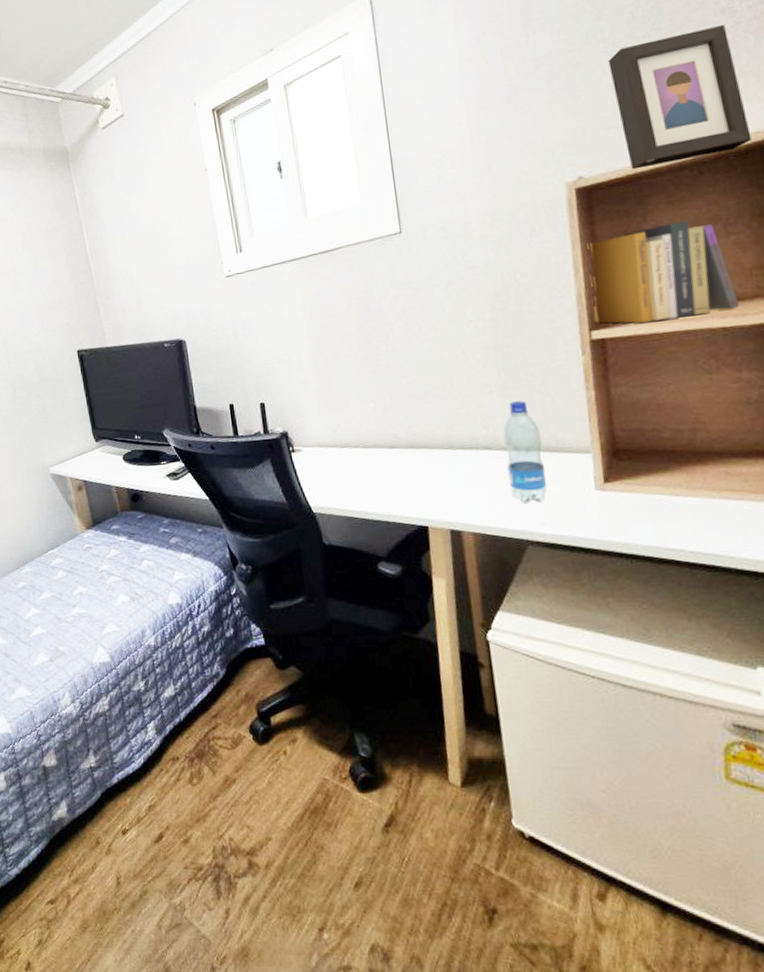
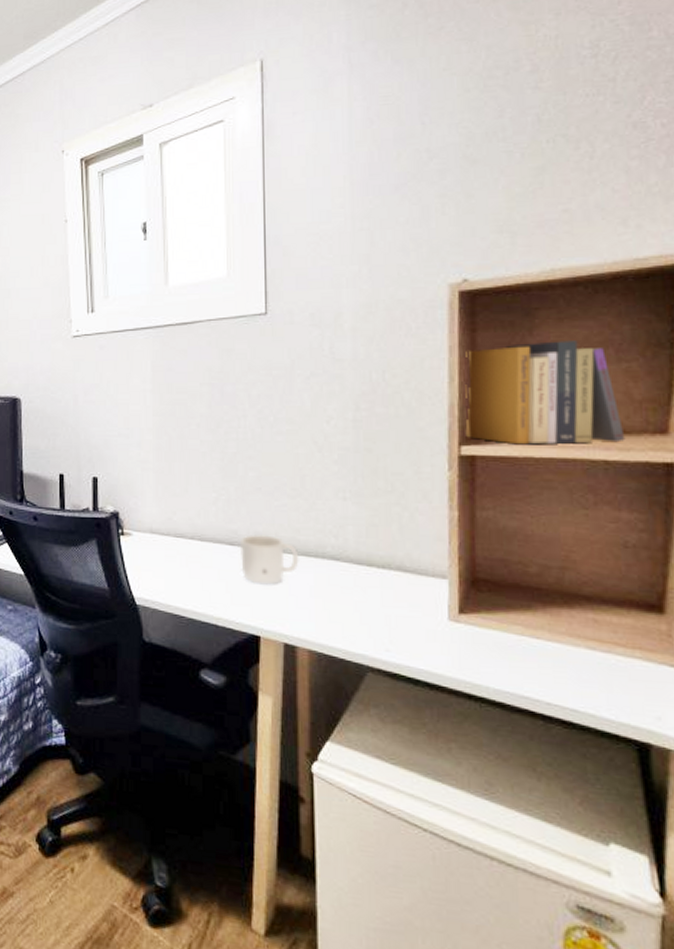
mug: none [399,435,456,481] -> present [239,535,299,585]
bottle: present [503,400,548,504] -> none [353,511,396,627]
picture frame: present [608,24,752,170] -> none [507,138,654,279]

